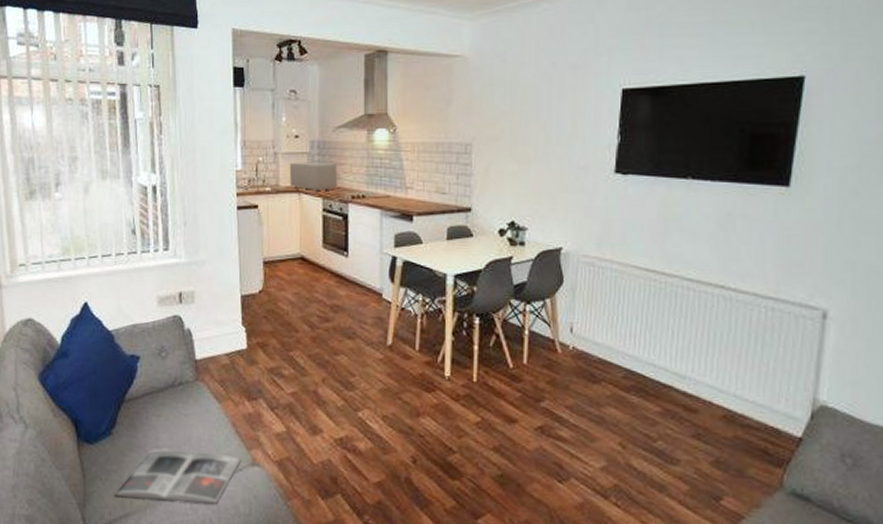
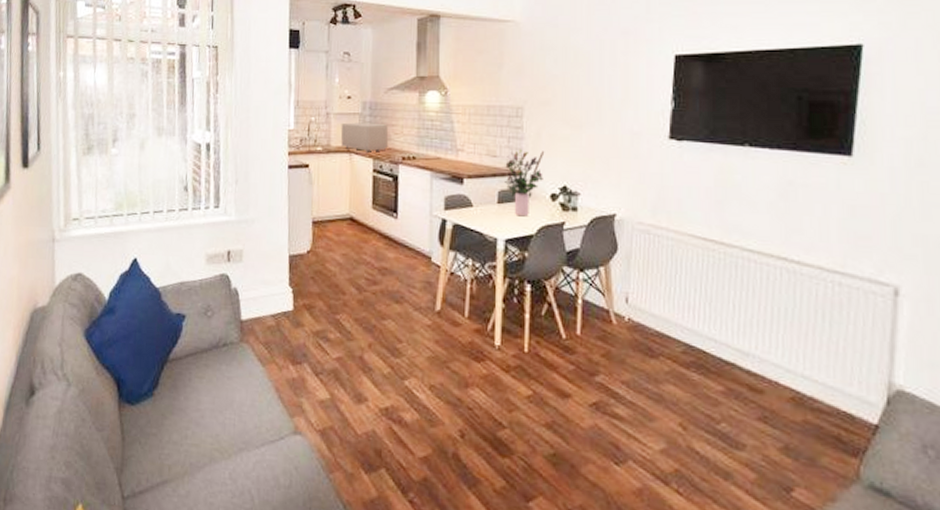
magazine: present [114,450,241,505] -> none [152,414,283,475]
bouquet: none [451,186,493,252] -> present [502,149,545,217]

